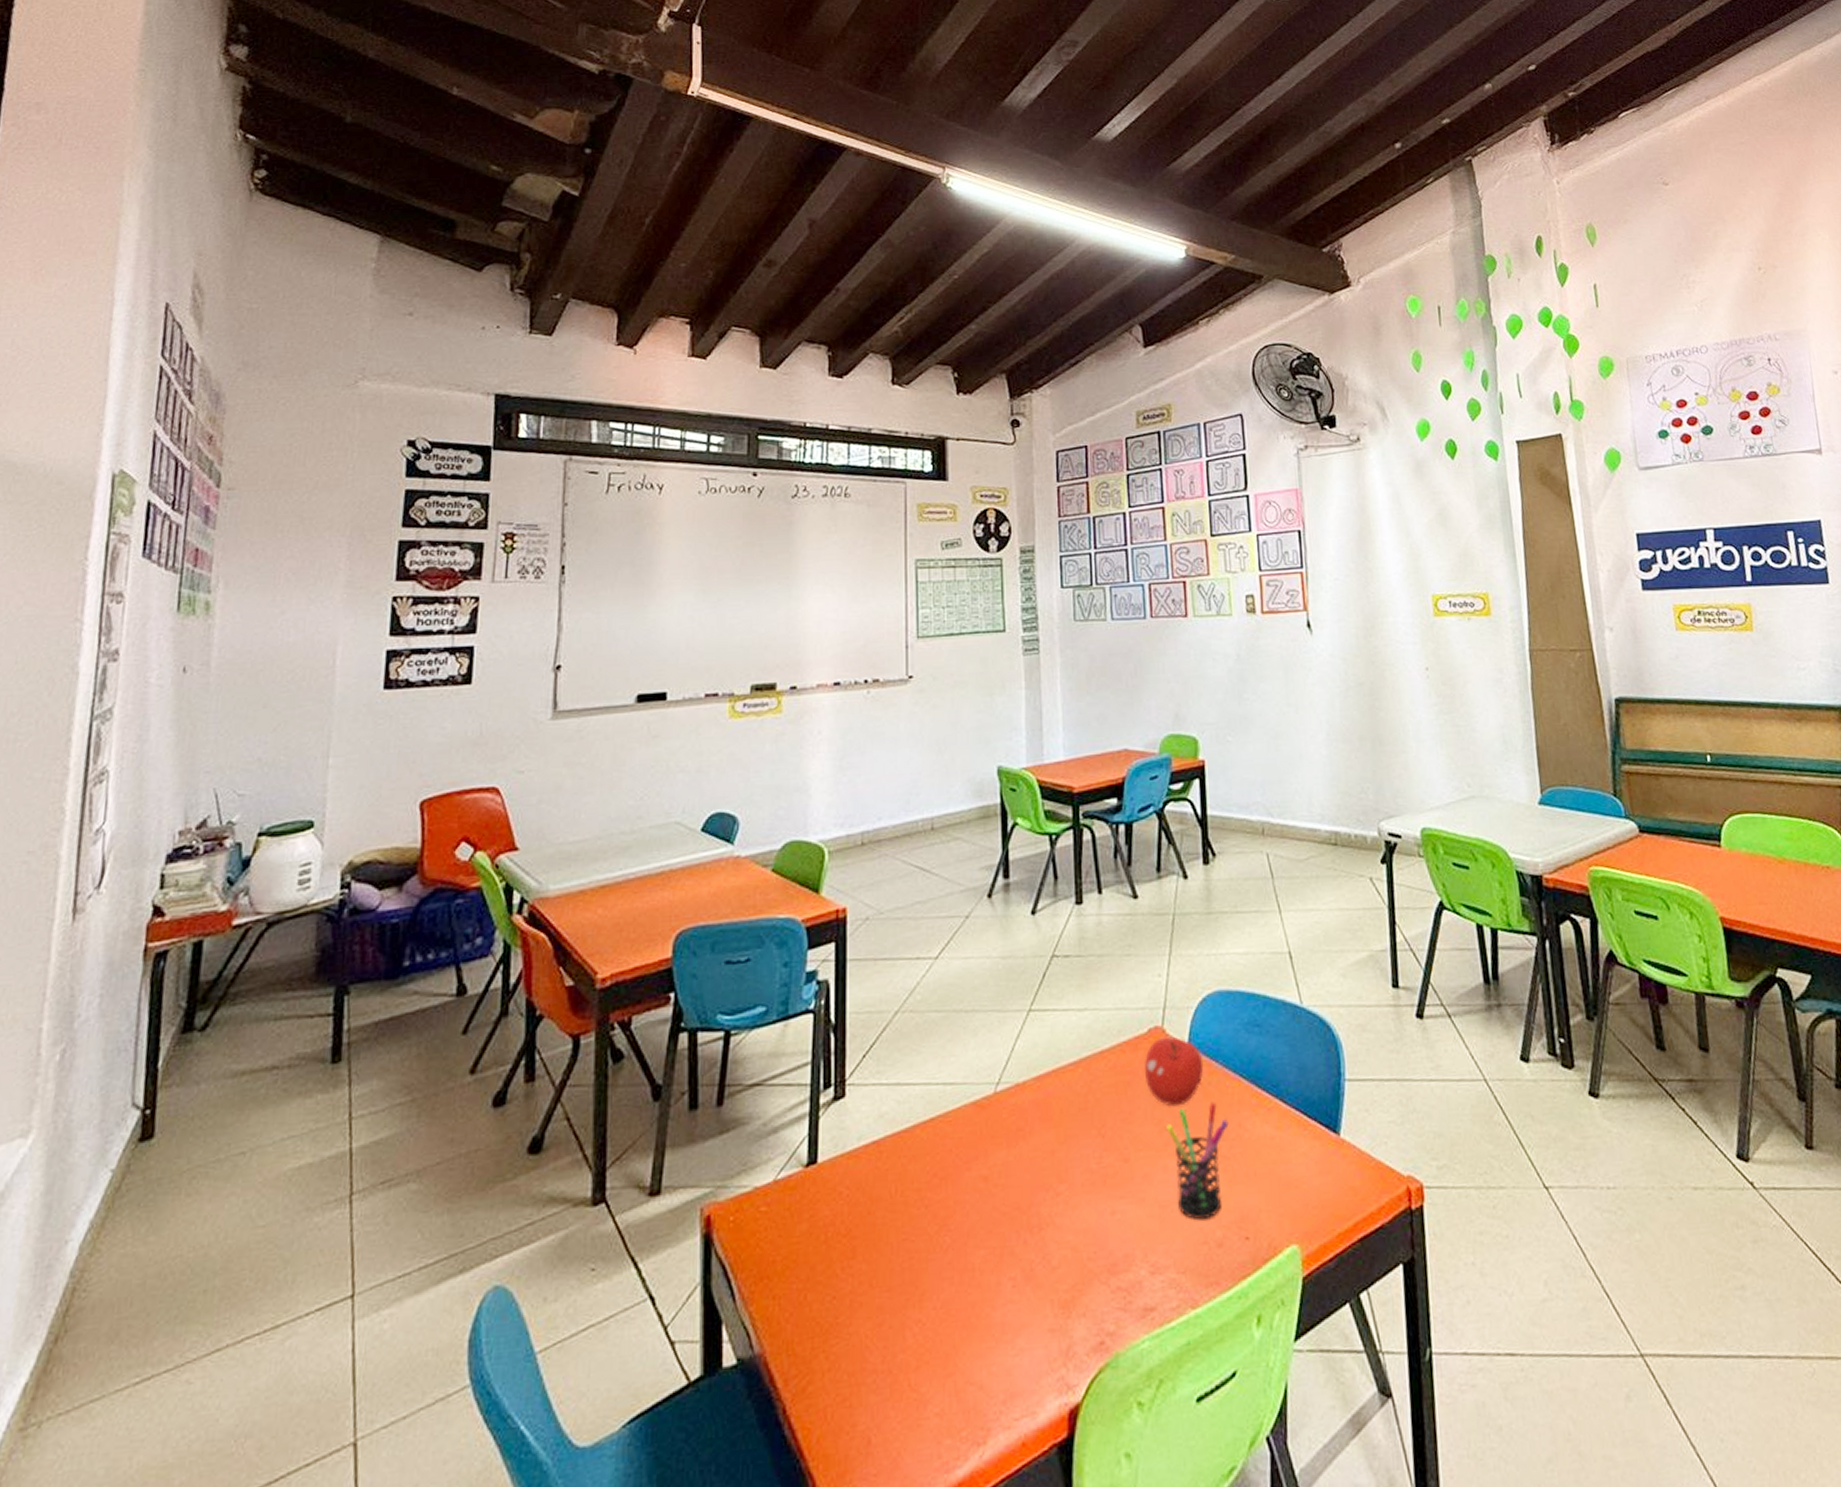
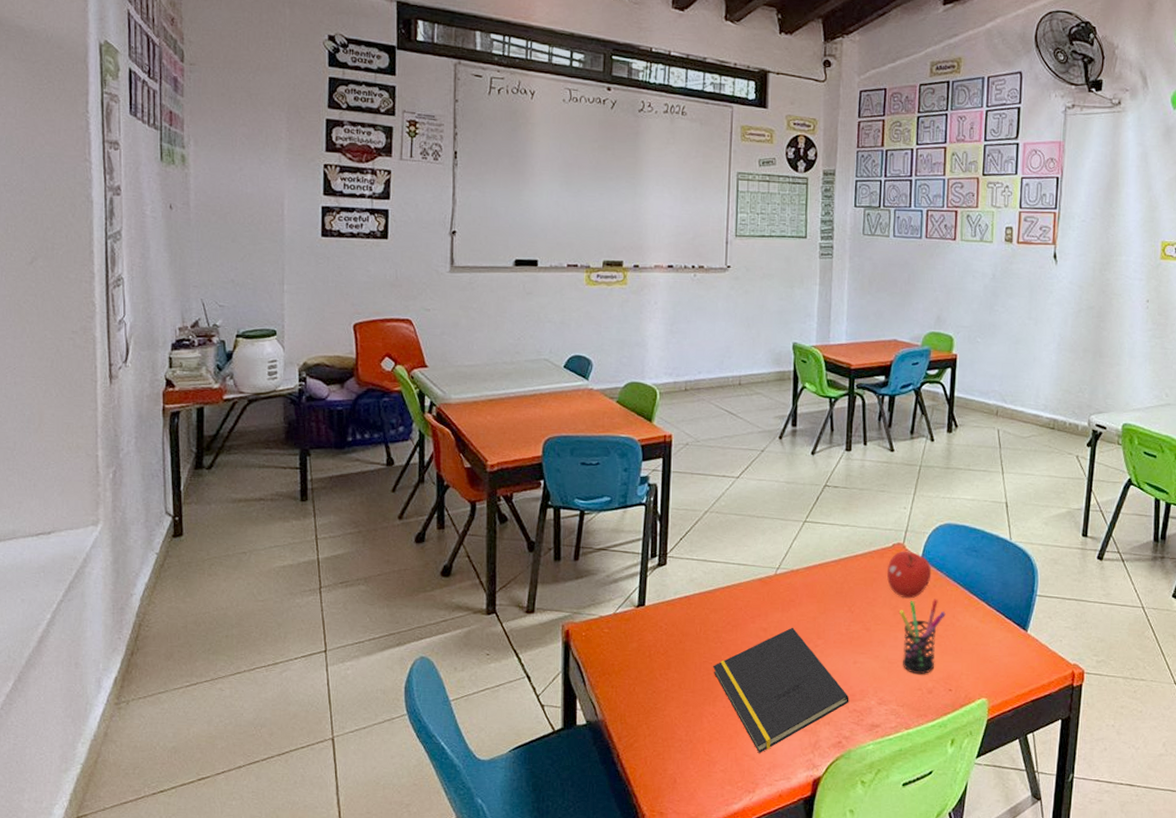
notepad: none [916,1169,1110,1377] -> present [713,627,849,753]

